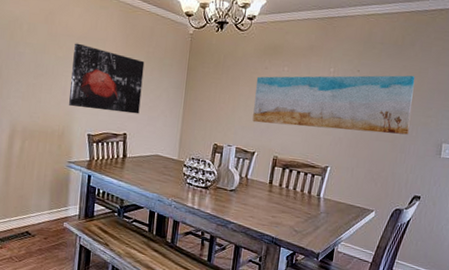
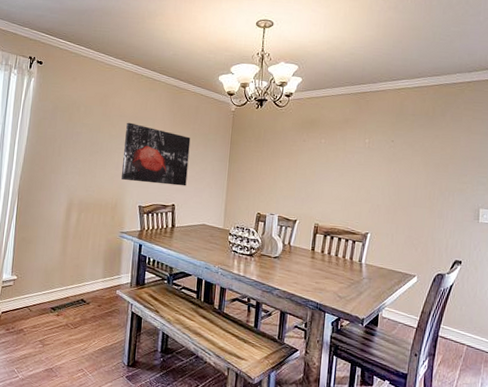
wall art: present [252,75,415,135] -> none [293,144,448,201]

